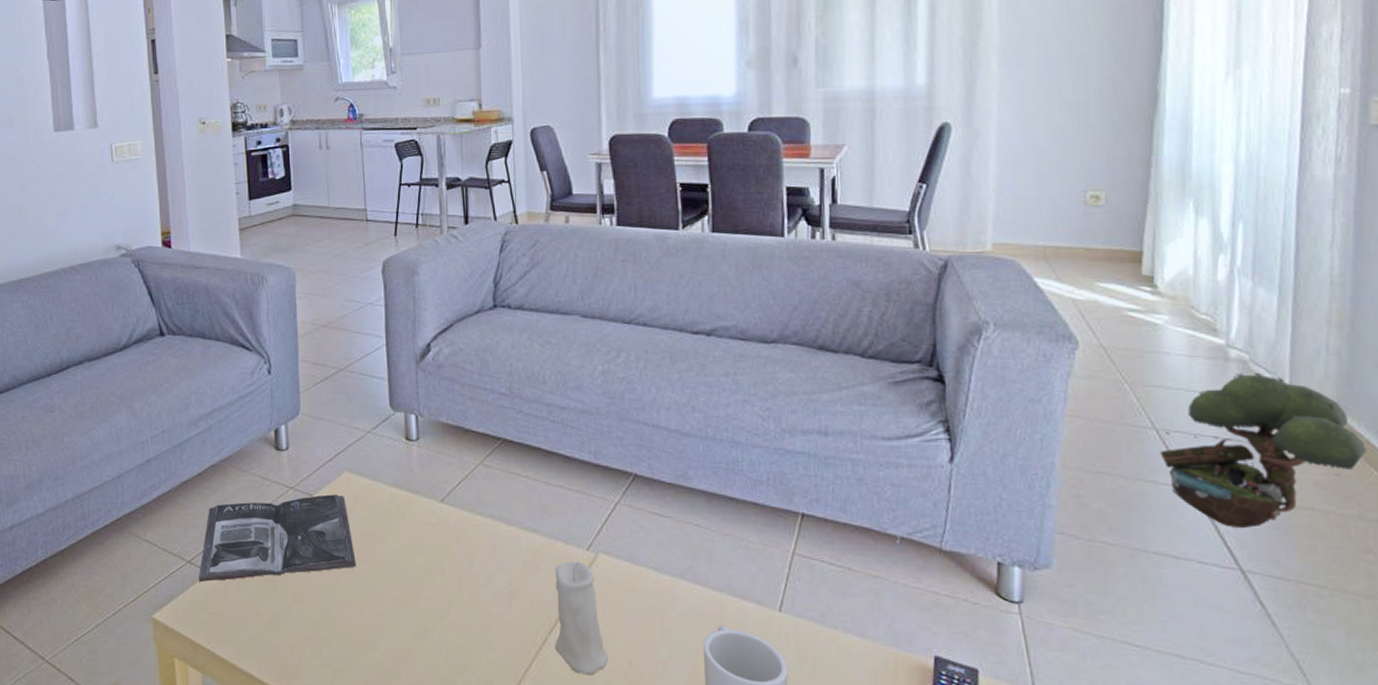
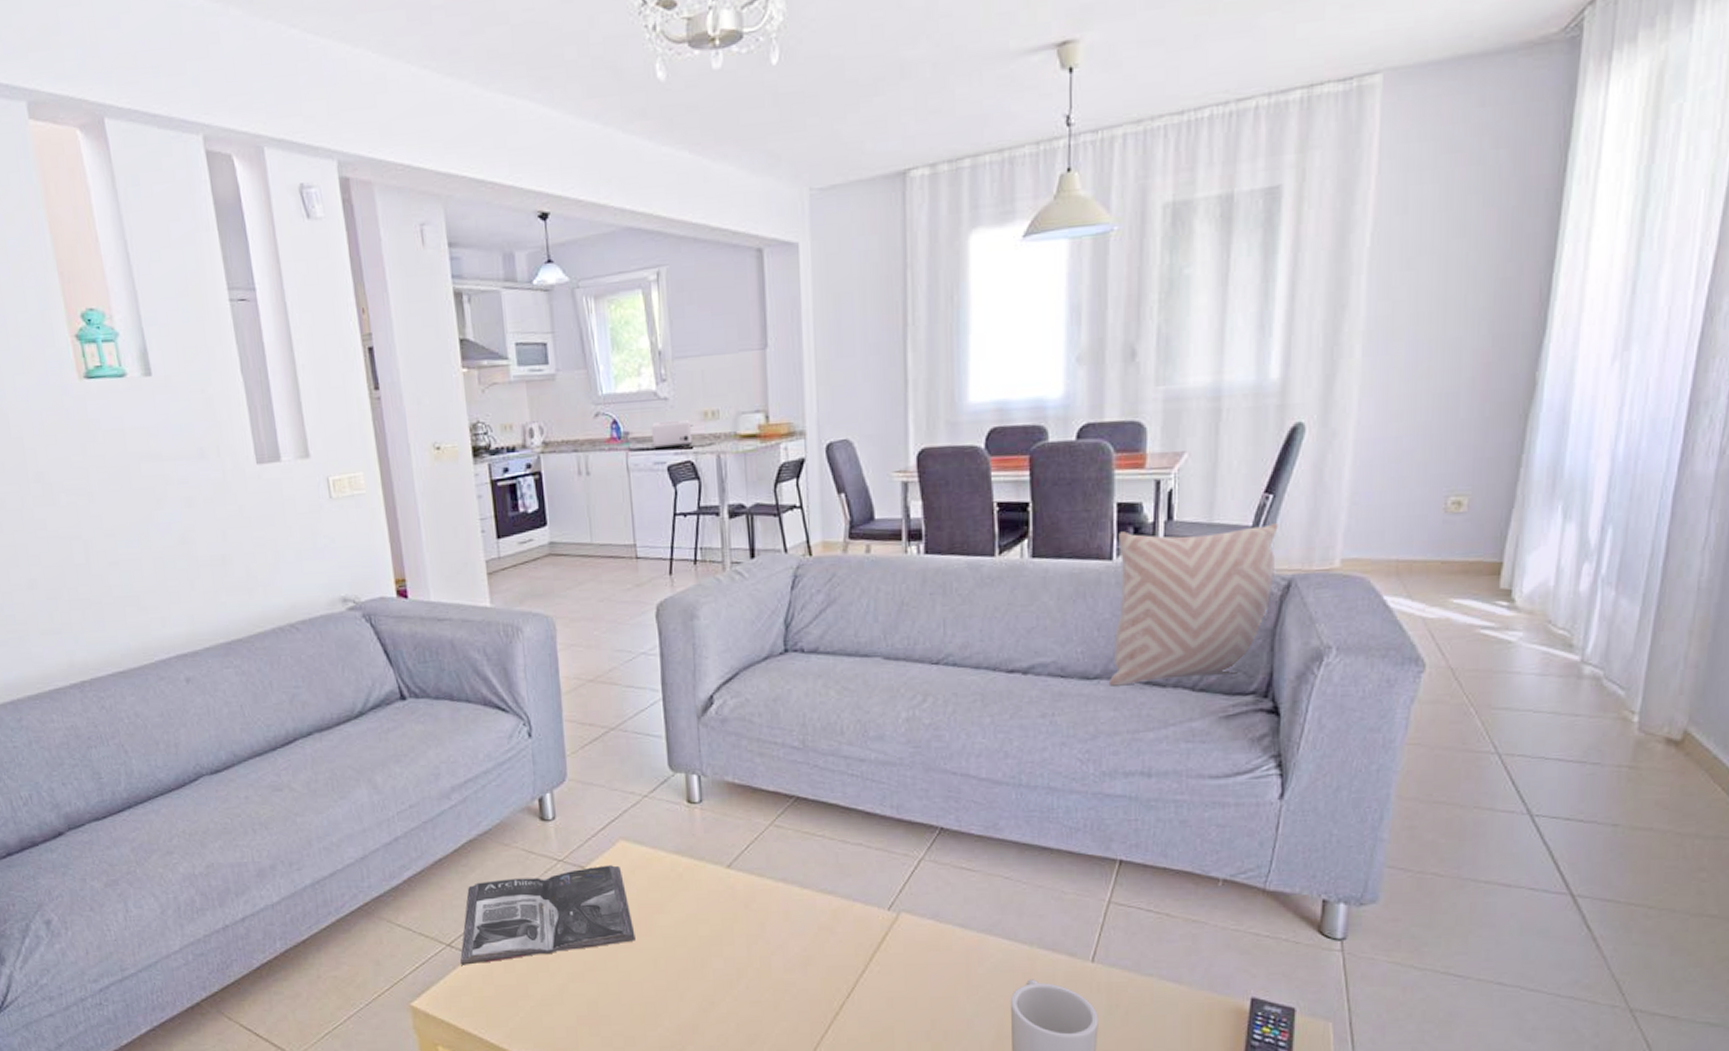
toaster: none [381,105,417,130] -> present [651,419,693,450]
candle: present [554,561,609,676] -> none [852,922,911,1038]
pillow: none [784,210,933,350] -> present [1108,523,1278,686]
decorative tree: present [1160,372,1366,528] -> none [1500,689,1713,852]

